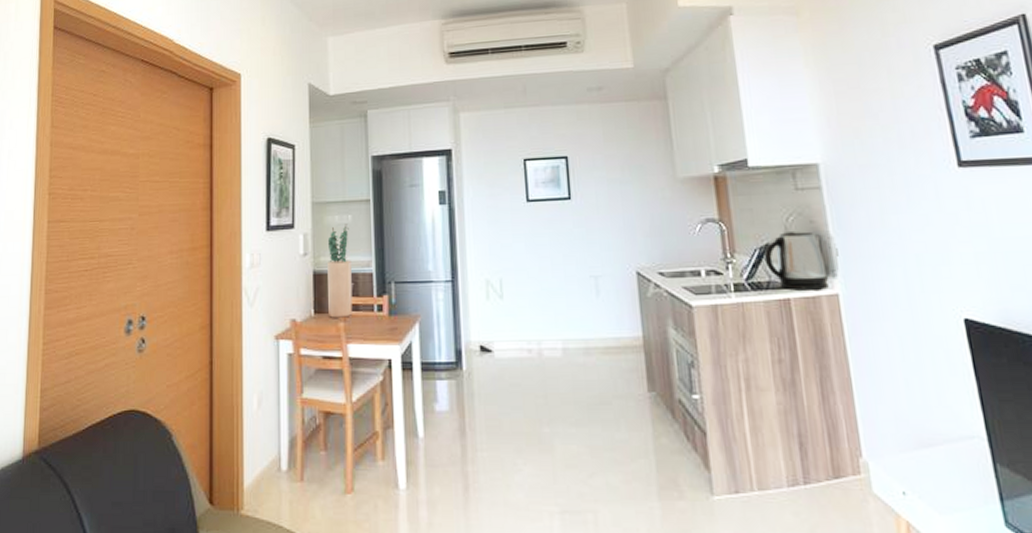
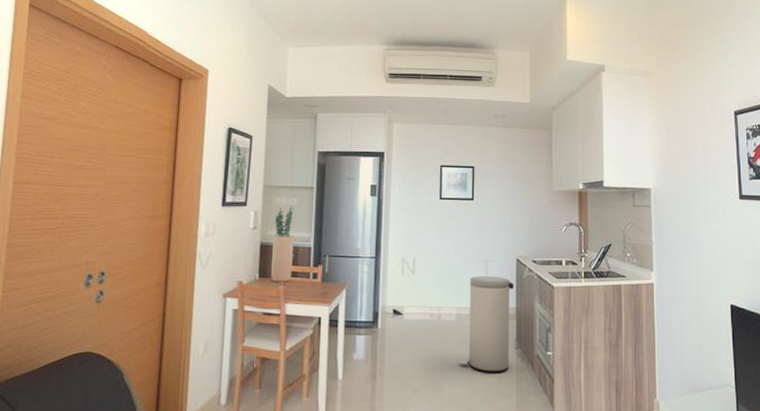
pedal bin: none [572,296,642,427] -> present [459,275,514,374]
kettle: present [763,230,829,291] -> none [607,236,648,280]

